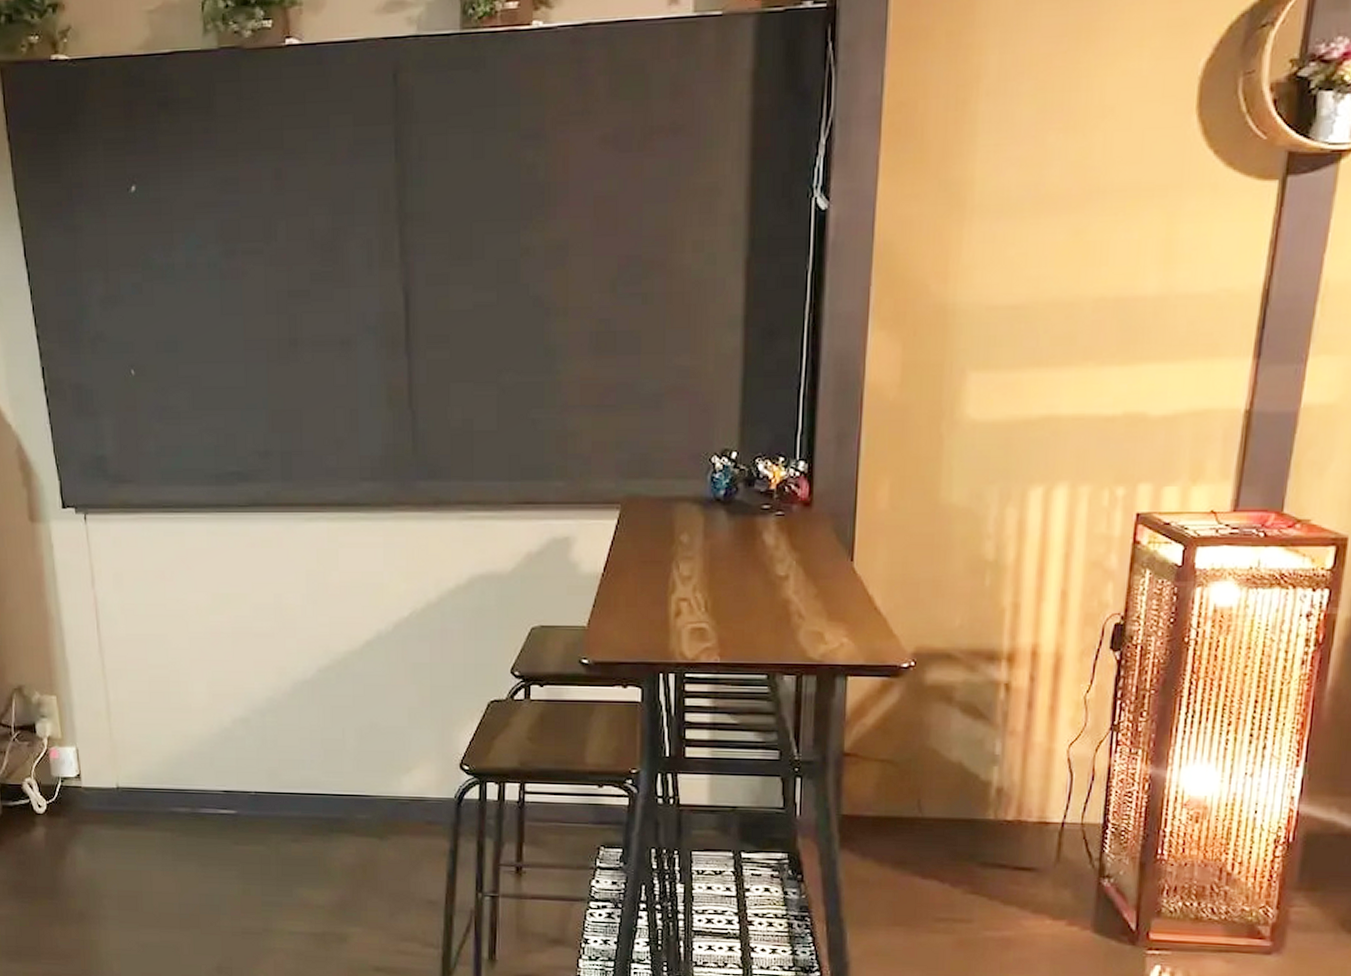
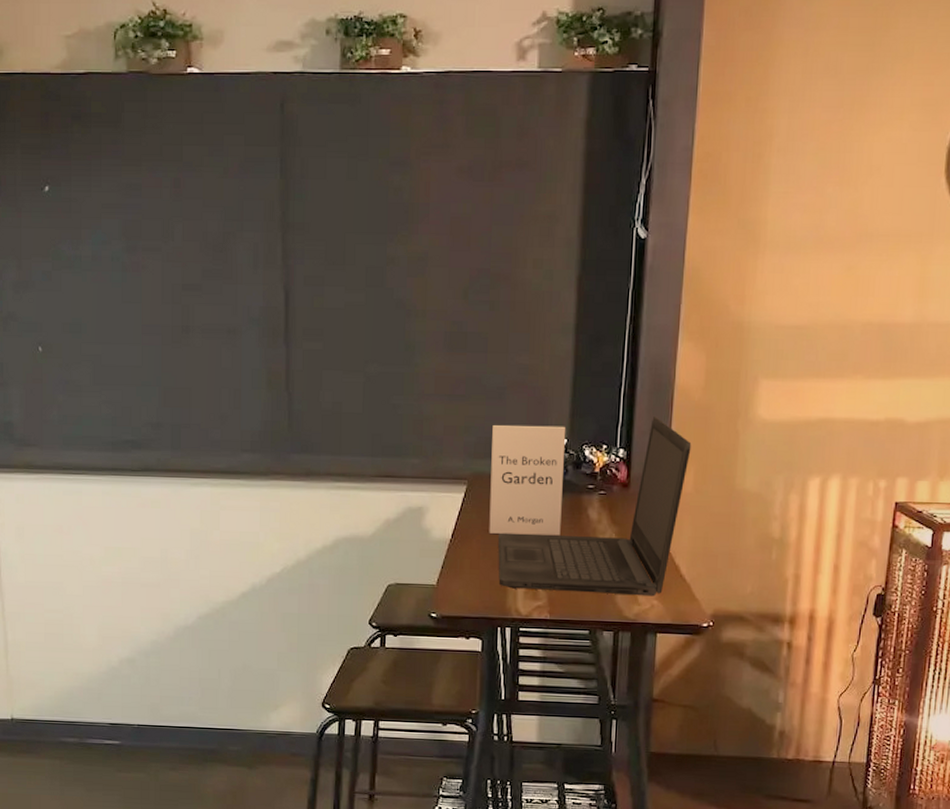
book: none [647,437,736,565] -> present [489,424,566,536]
laptop: none [657,421,886,633] -> present [497,417,692,596]

